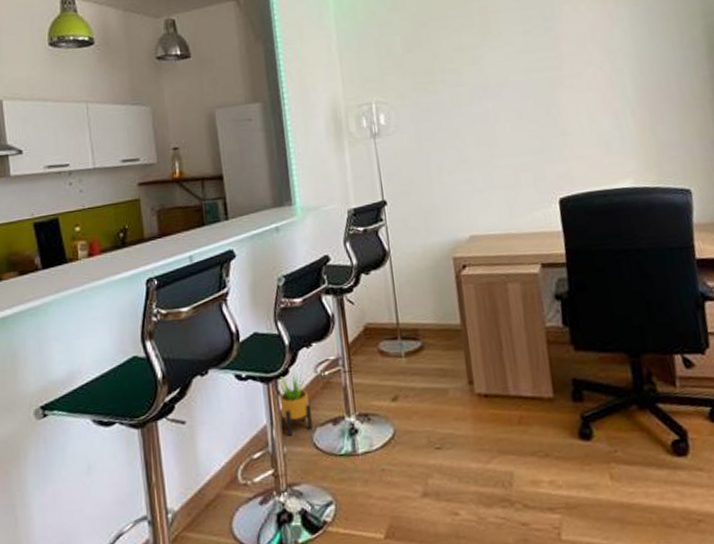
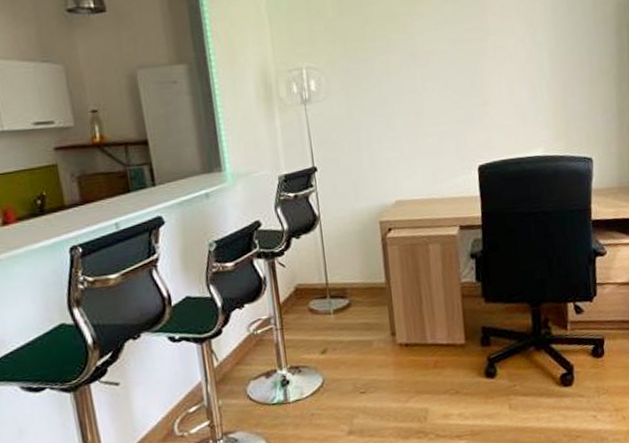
potted plant: present [278,373,314,436] -> none [212,333,247,390]

